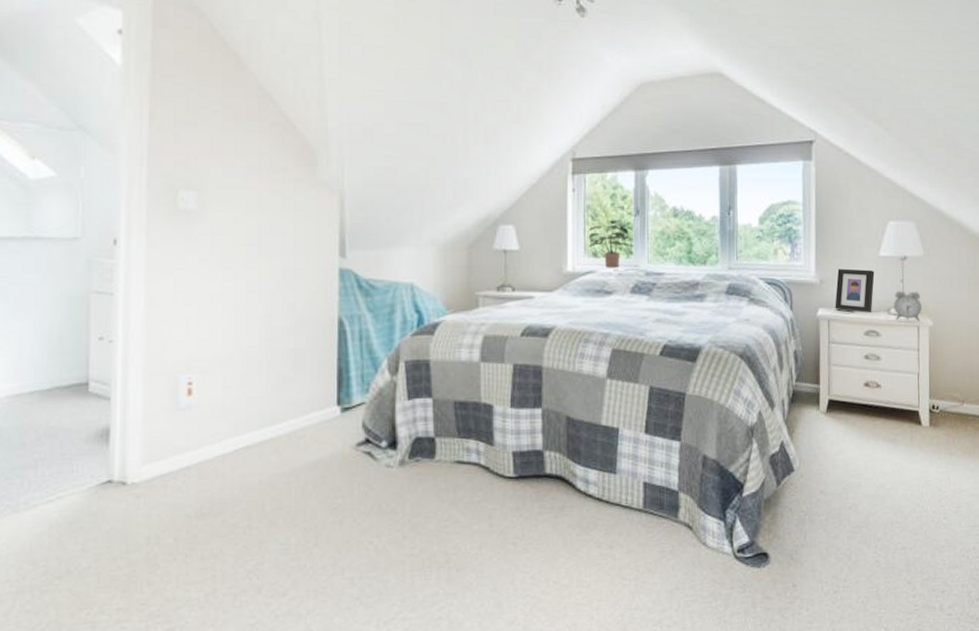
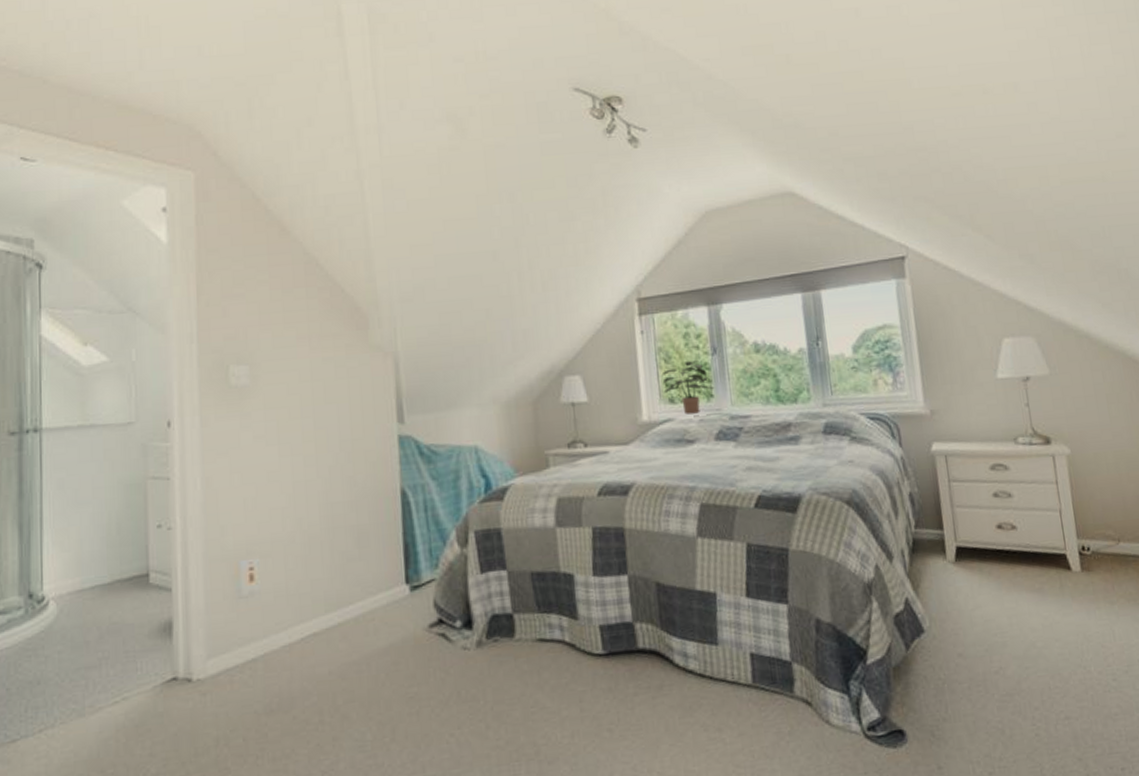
picture frame: present [835,268,875,314] -> none [949,395,996,445]
alarm clock: present [894,290,923,322] -> none [1020,415,1056,451]

